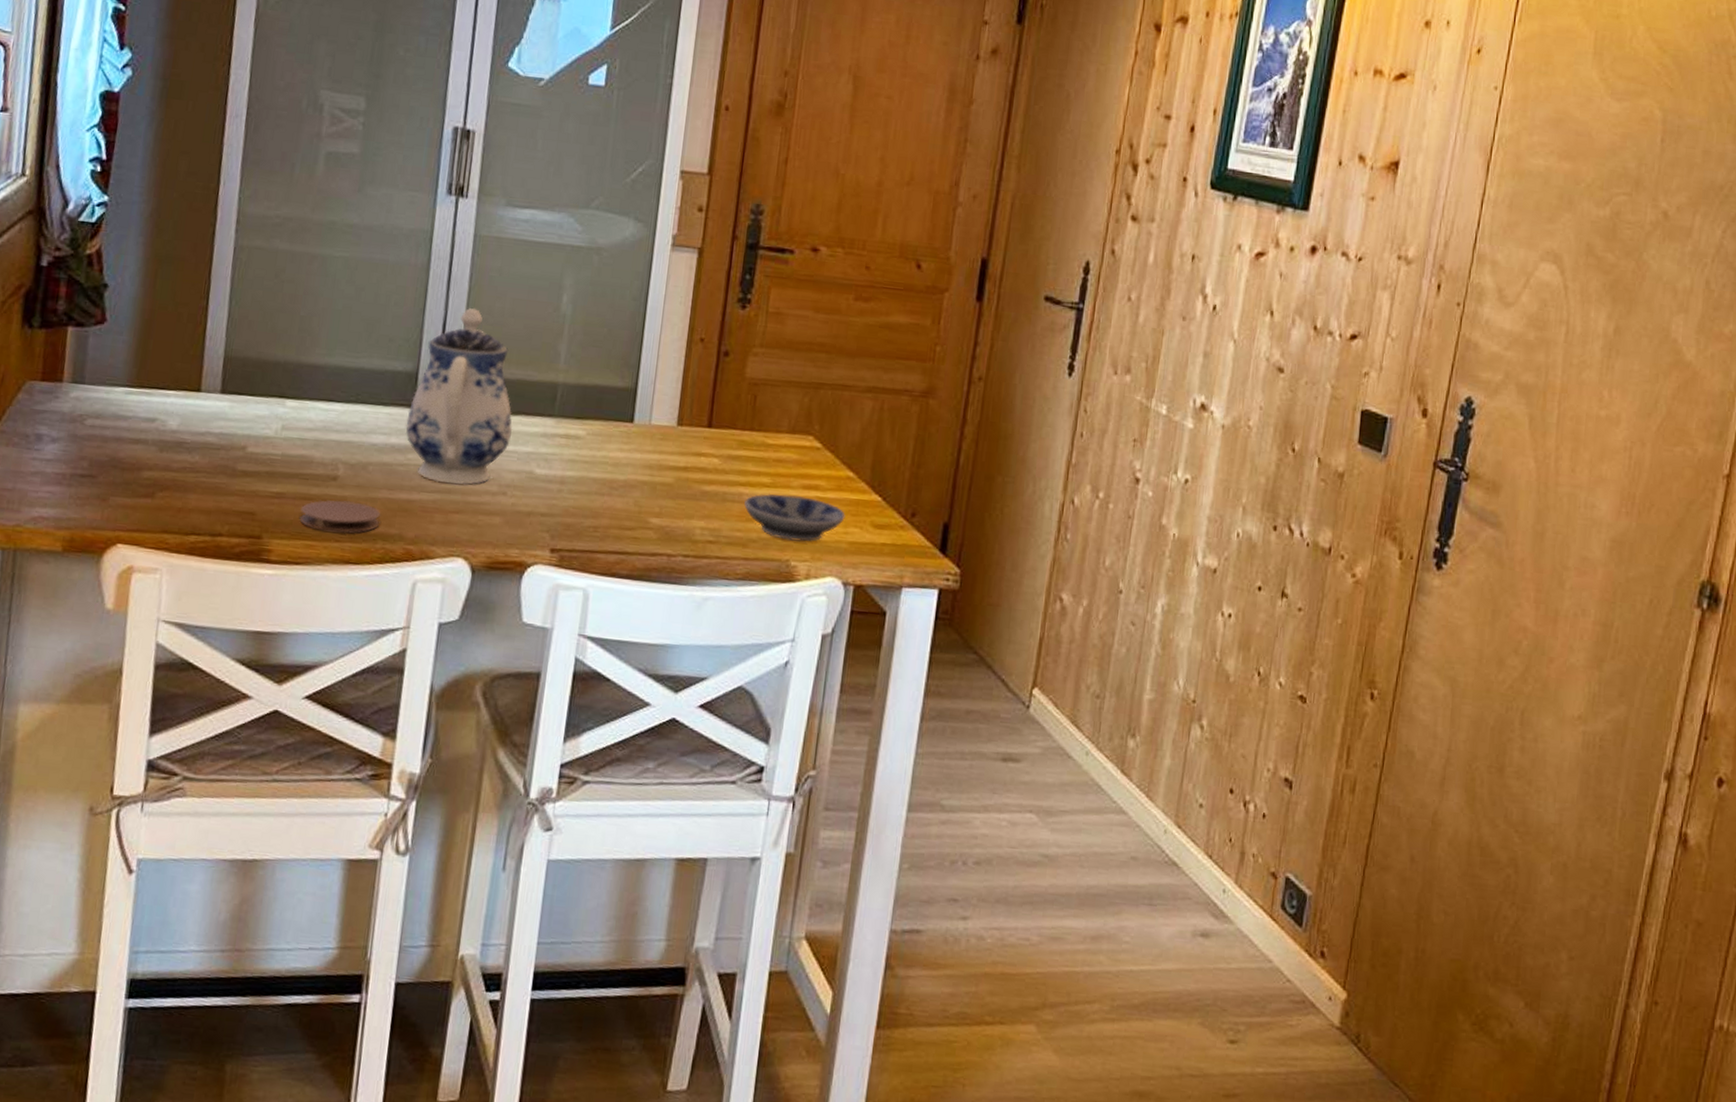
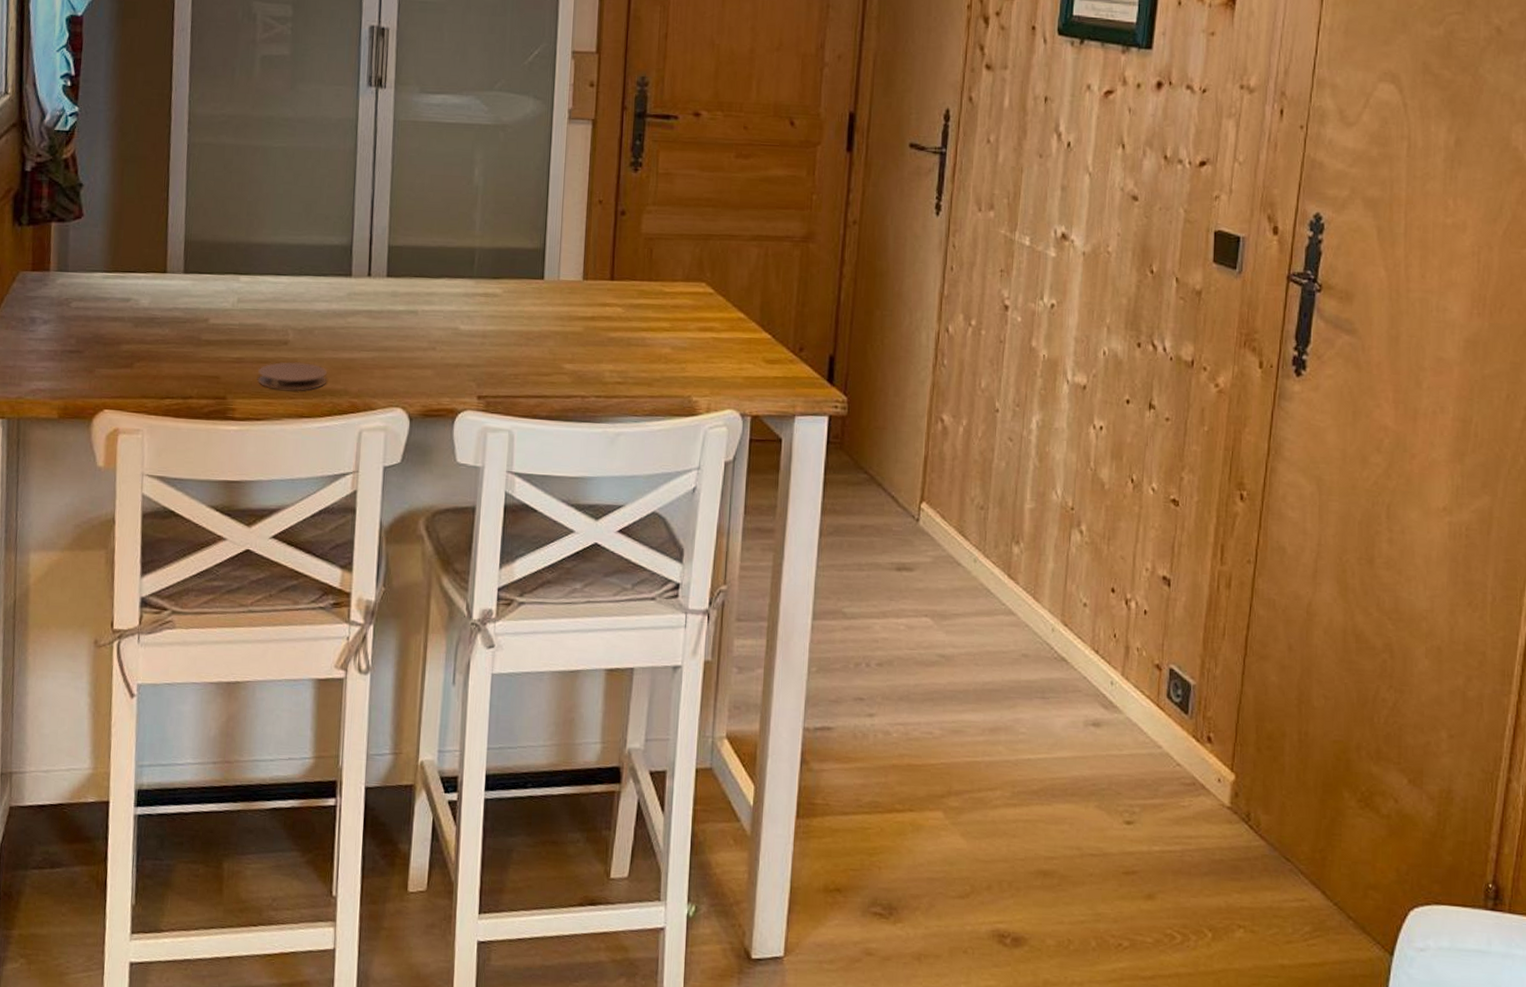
teapot: present [405,307,513,484] -> none [344,185,438,342]
bowl: present [744,494,845,542] -> none [647,337,739,379]

